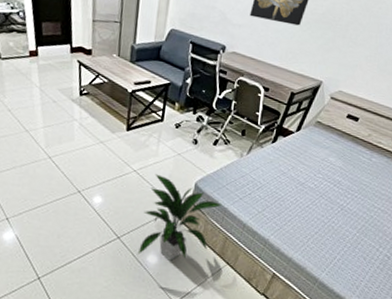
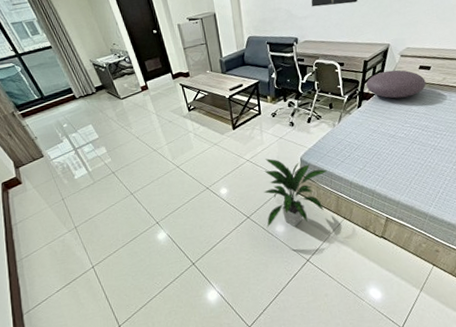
cushion: none [287,109,350,145] -> present [366,70,426,99]

